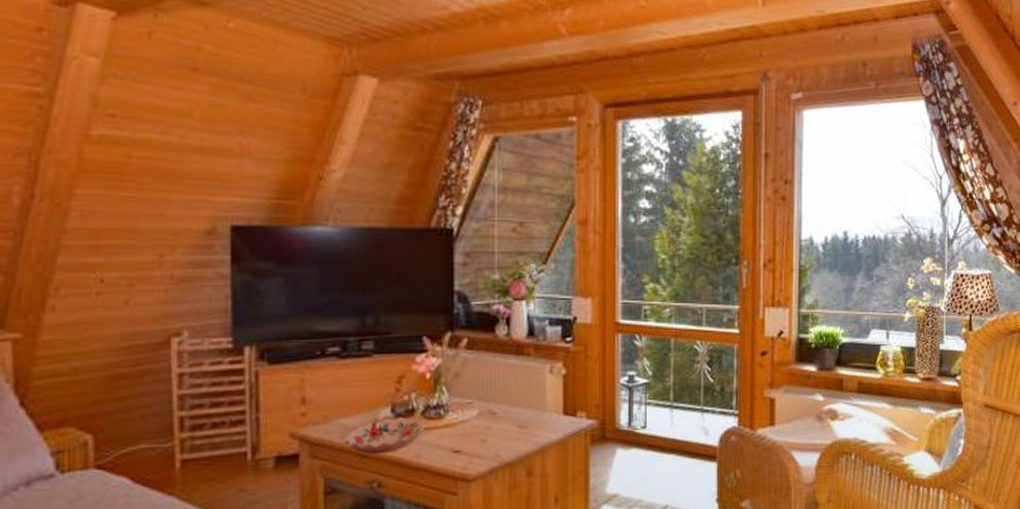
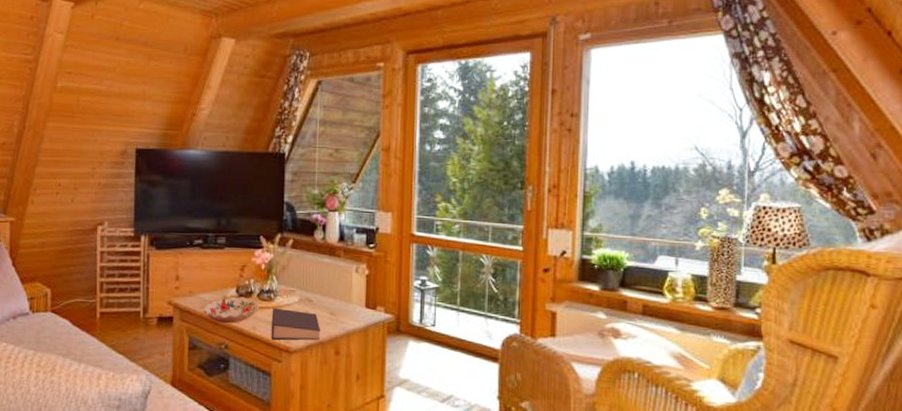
book: none [442,426,508,467] -> present [271,307,321,340]

